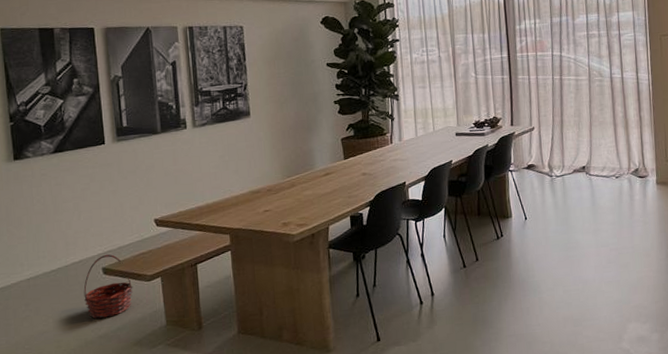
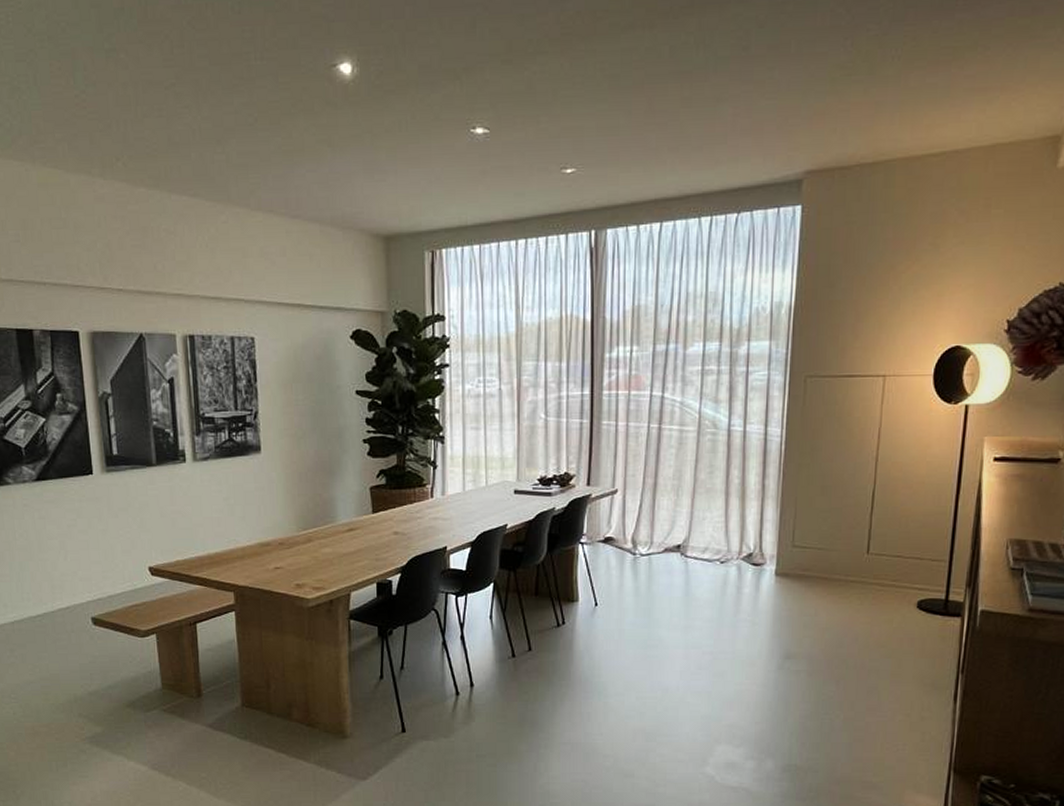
basket: present [83,254,133,319] -> none [71,603,126,673]

